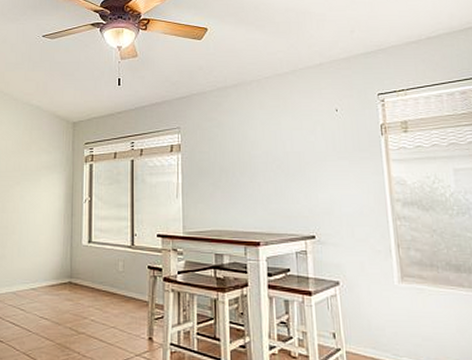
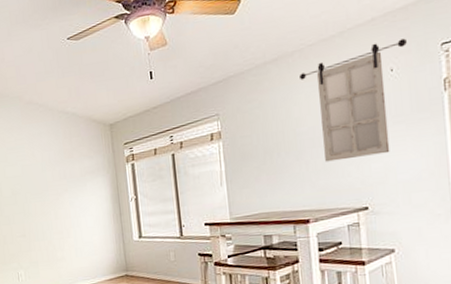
home mirror: none [256,84,349,187] -> present [300,38,407,162]

